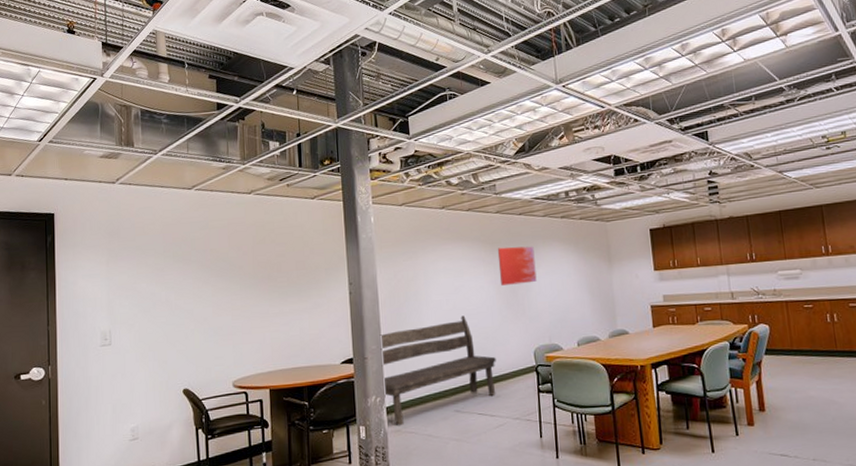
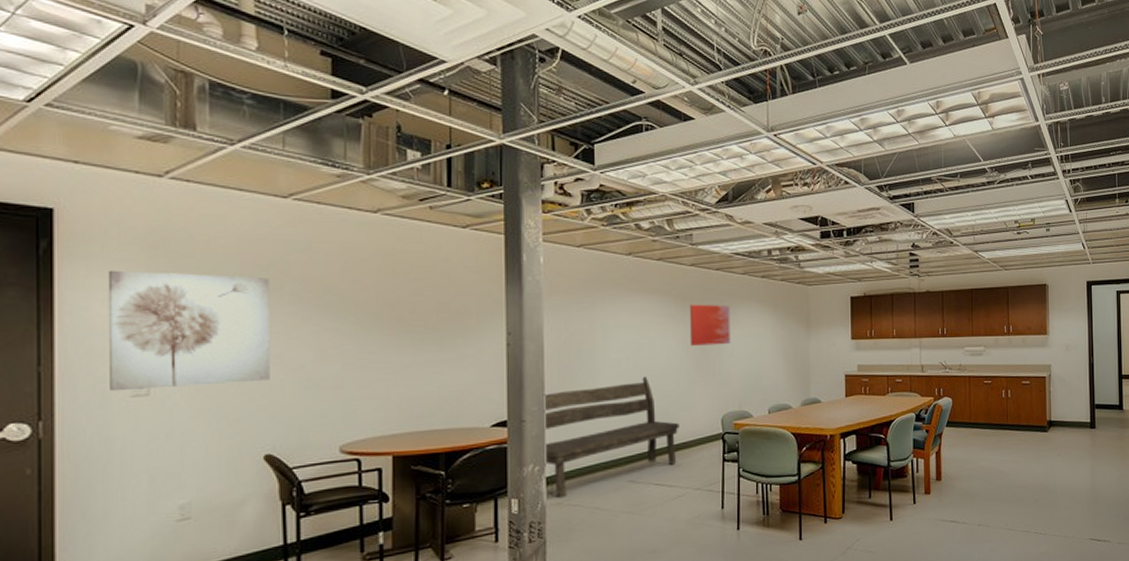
wall art: none [85,251,185,343] -> present [107,270,270,392]

